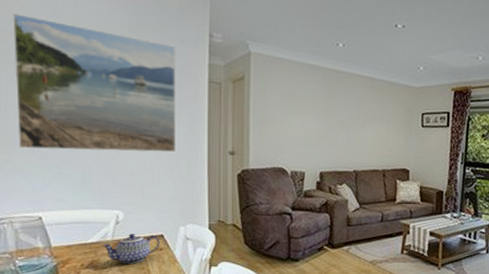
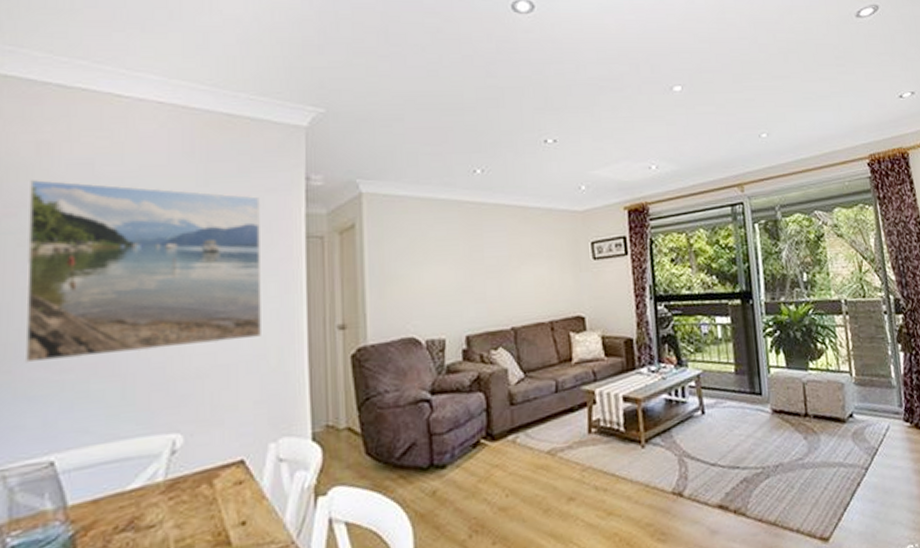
teapot: present [102,234,160,264] -> none [148,462,239,515]

